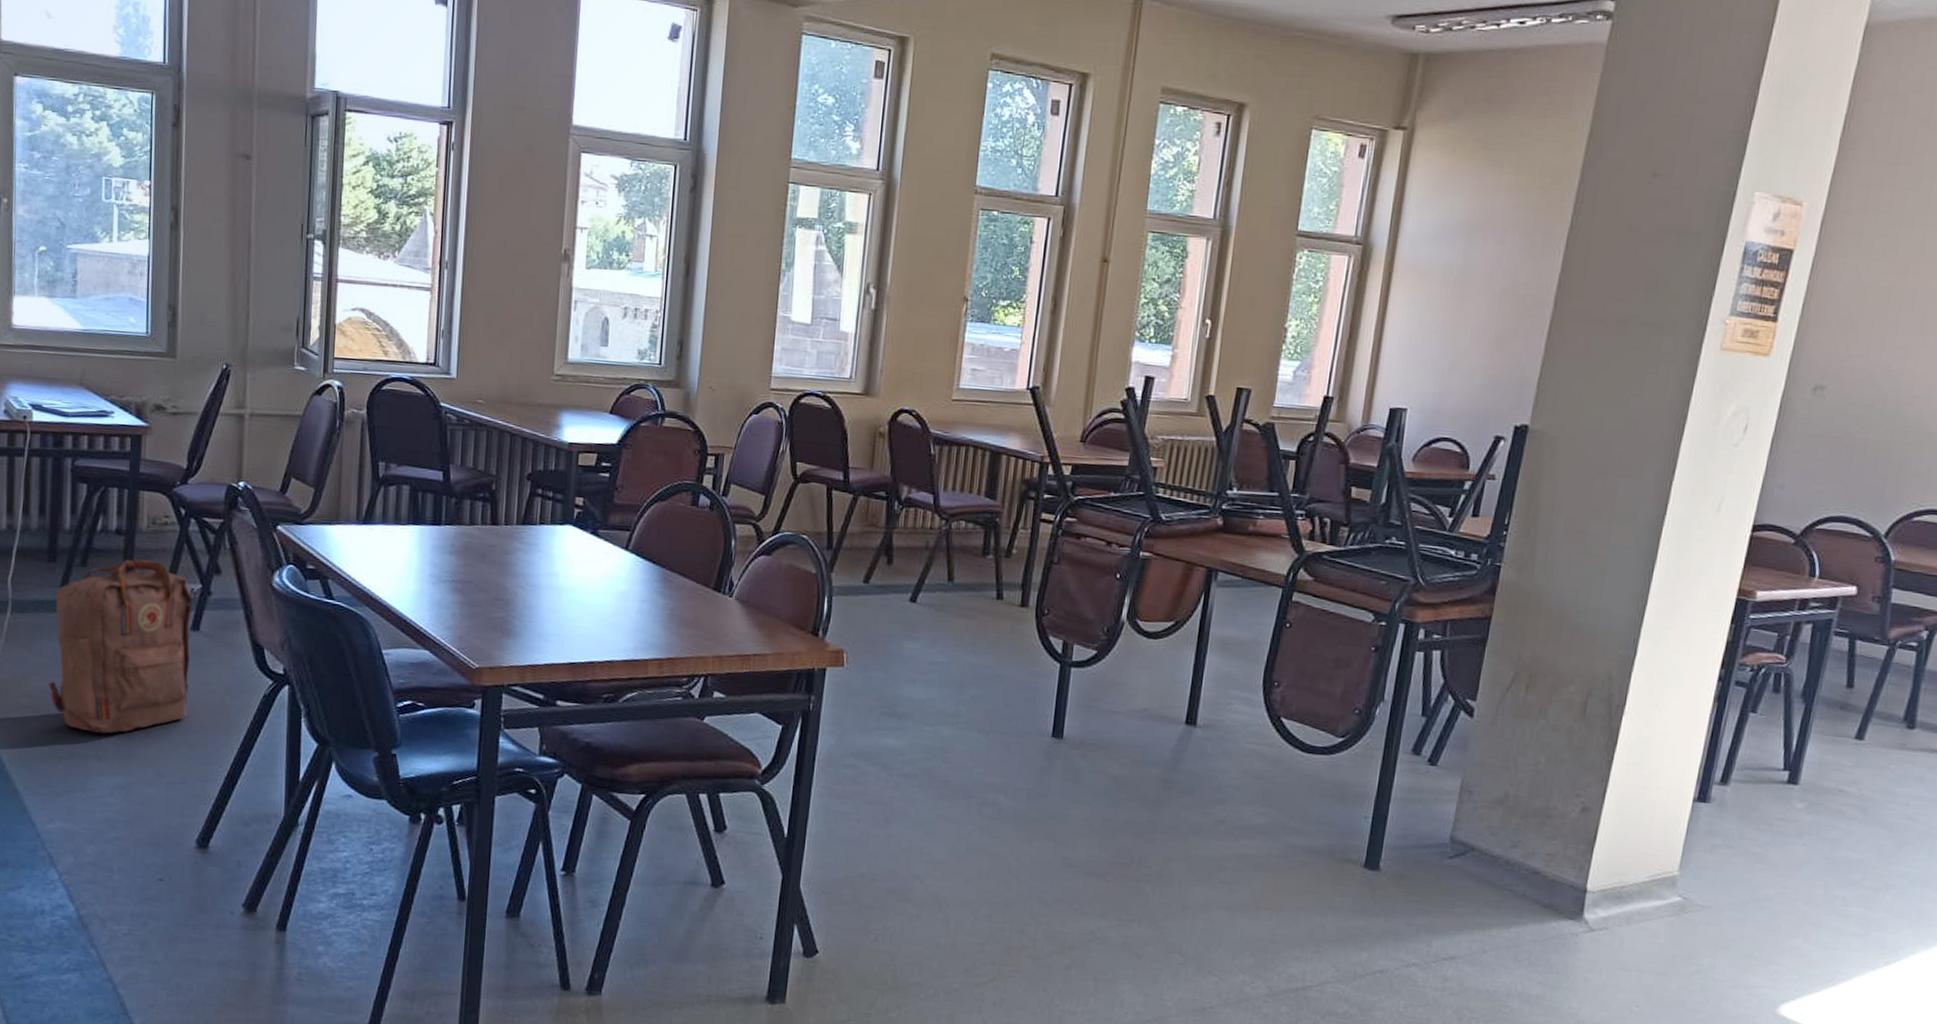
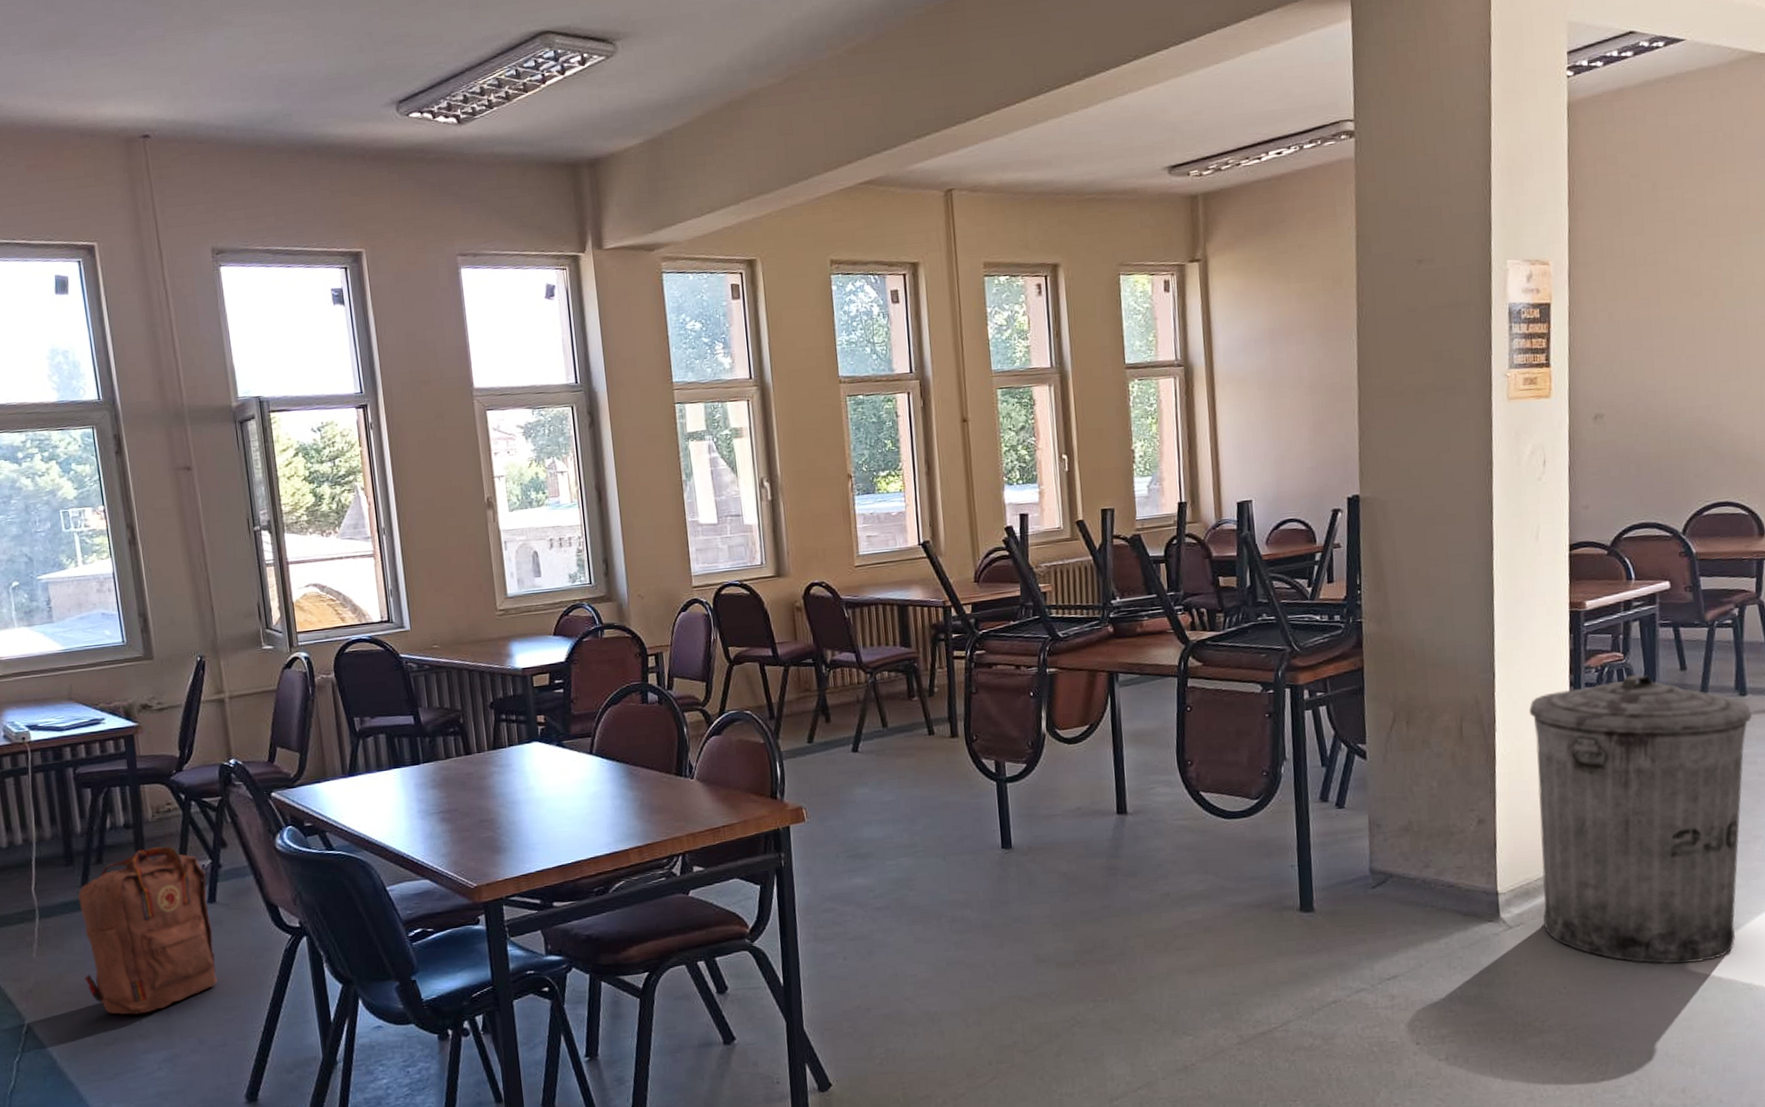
trash can: none [1629,681,1916,1009] -> present [1529,674,1752,964]

